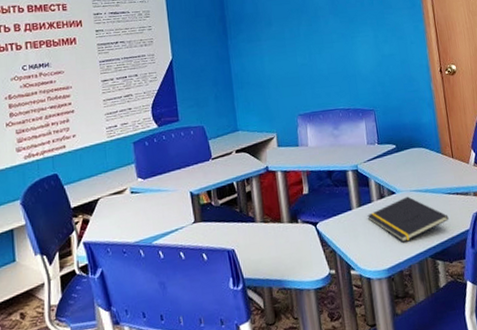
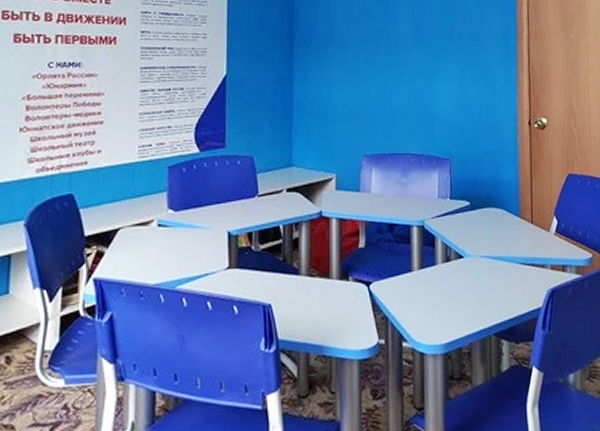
notepad: present [367,196,449,243] -> none [428,262,520,315]

